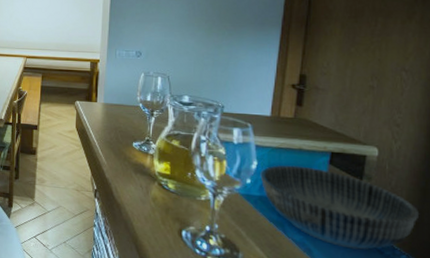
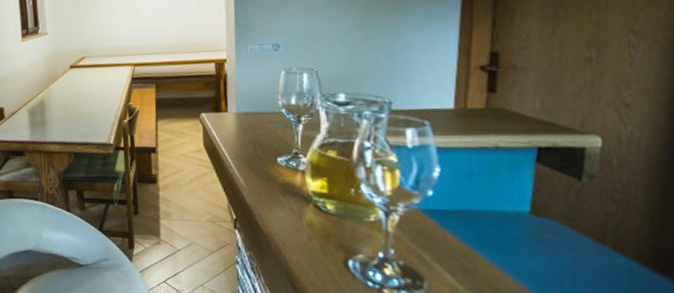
bowl: present [260,165,419,250] -> none [445,168,660,267]

